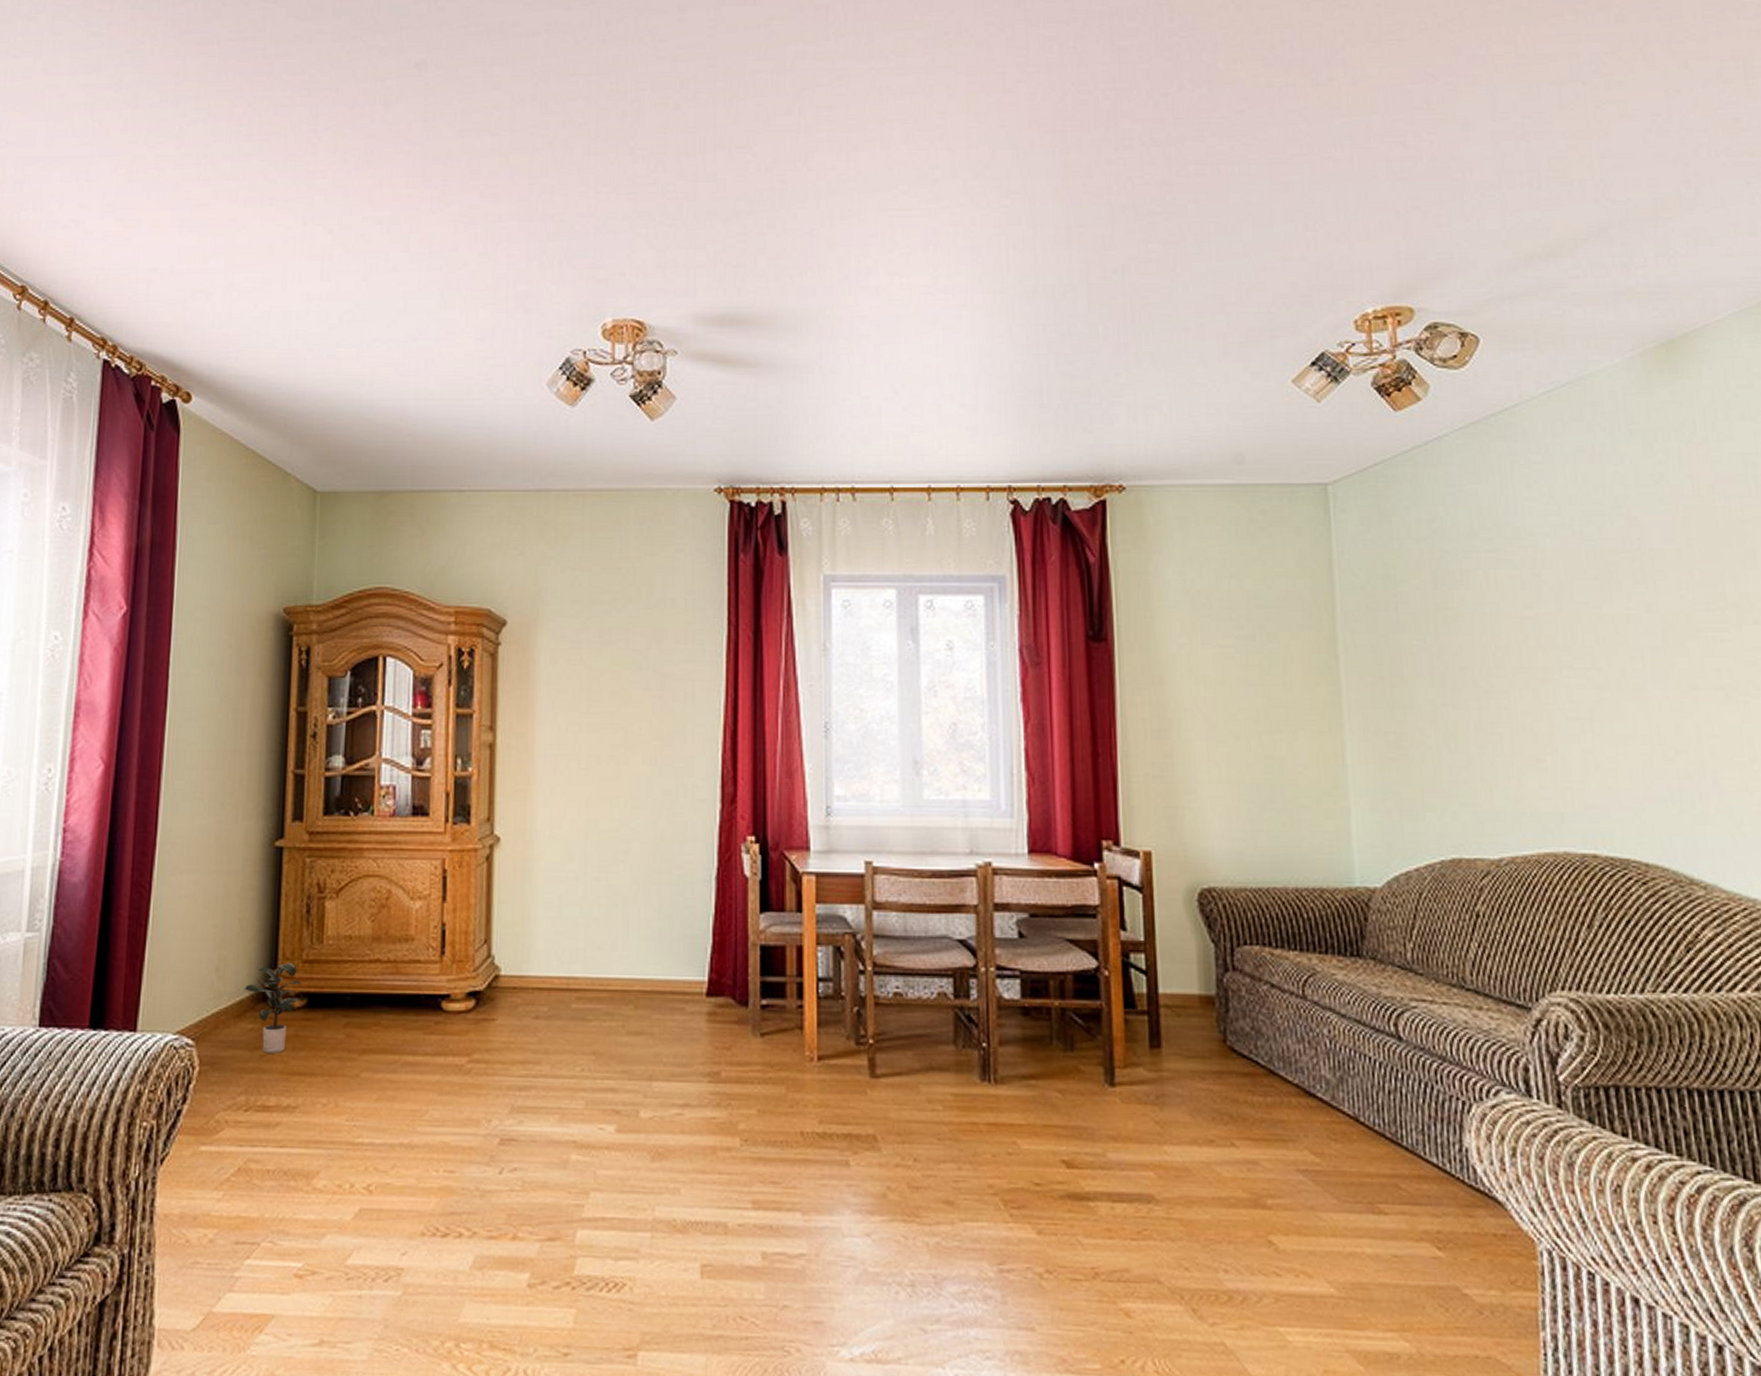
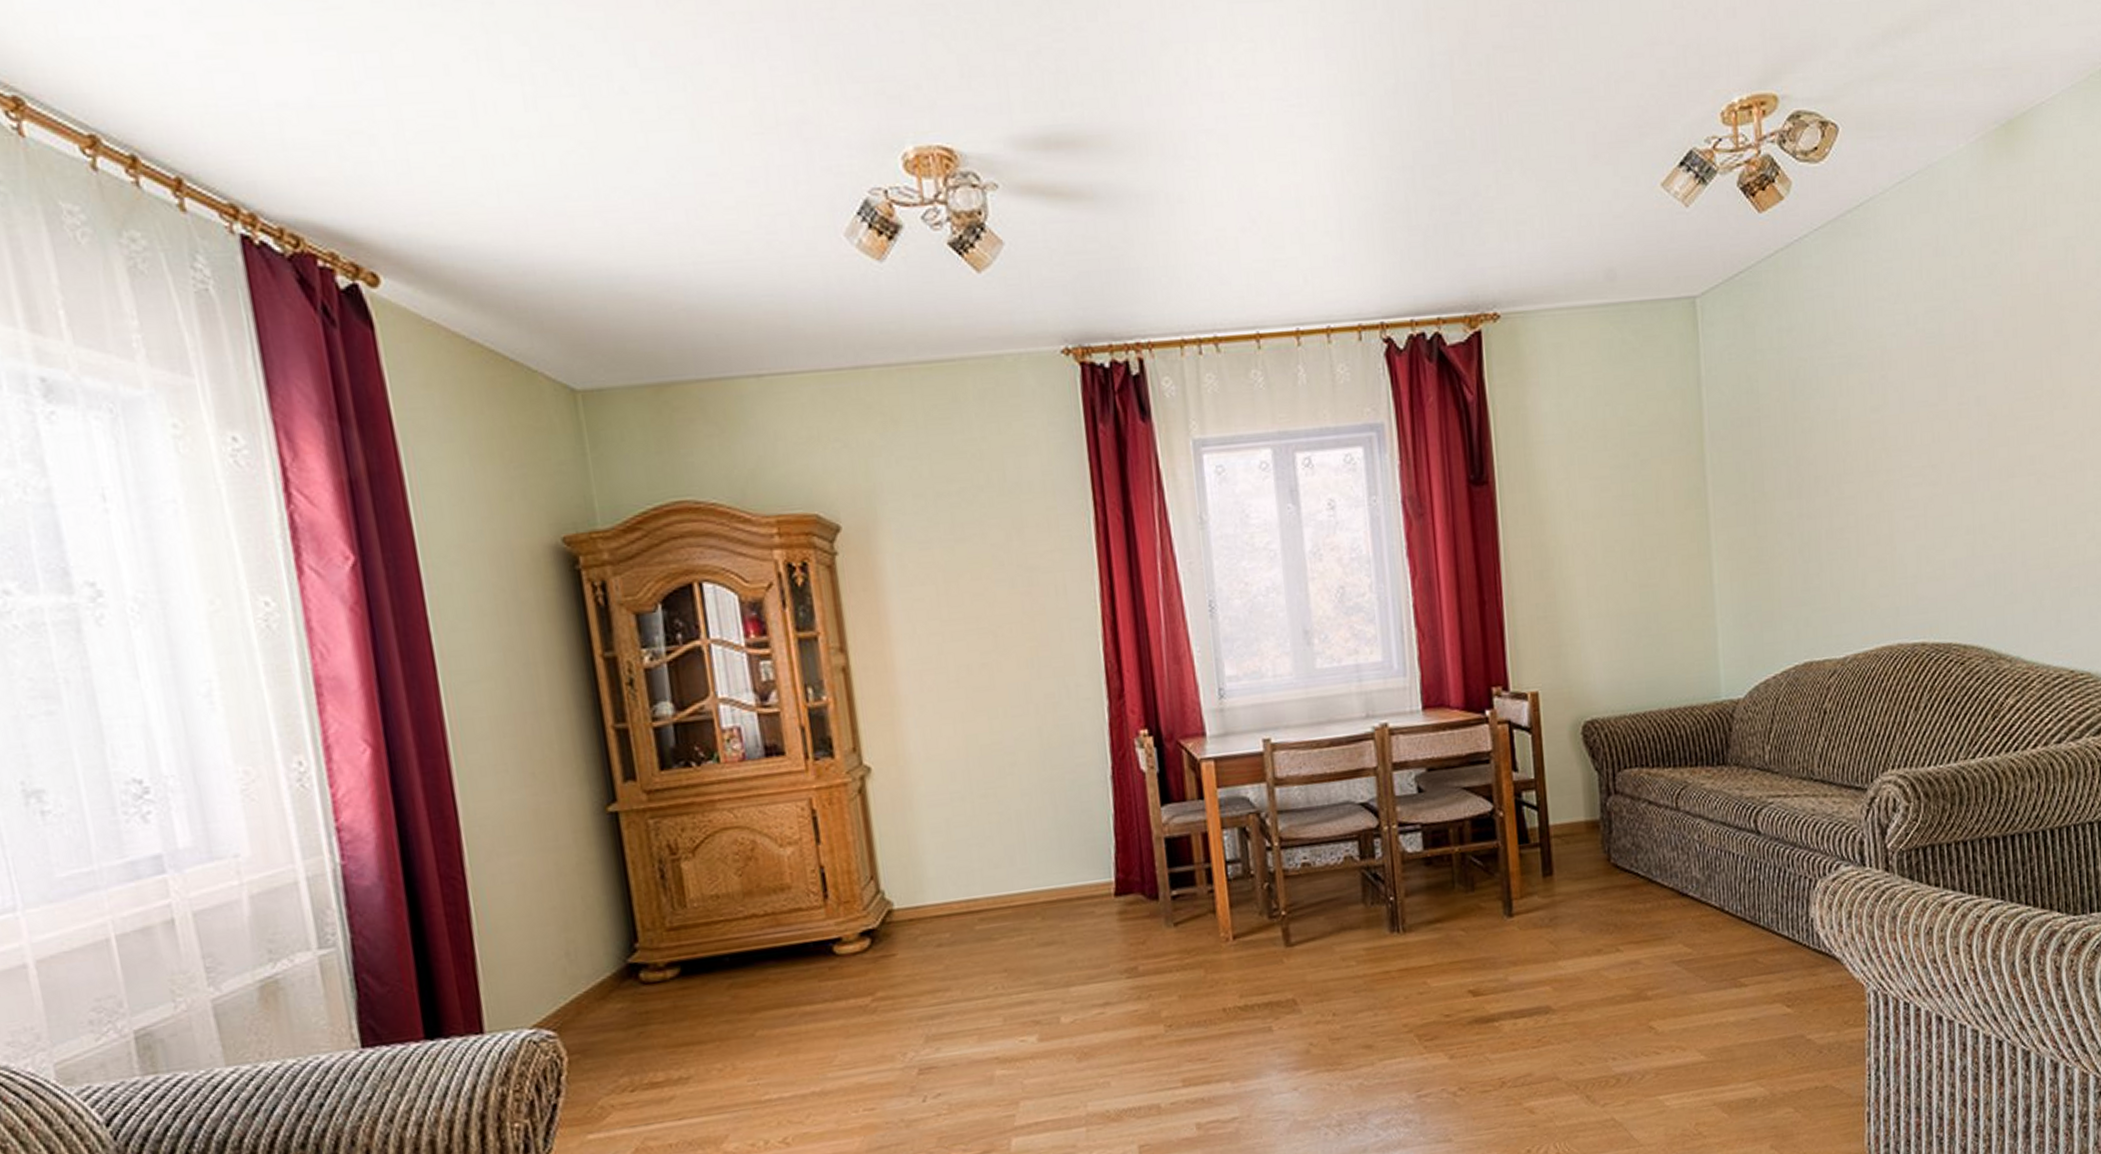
potted plant: present [244,963,304,1054] -> none [603,933,676,1030]

